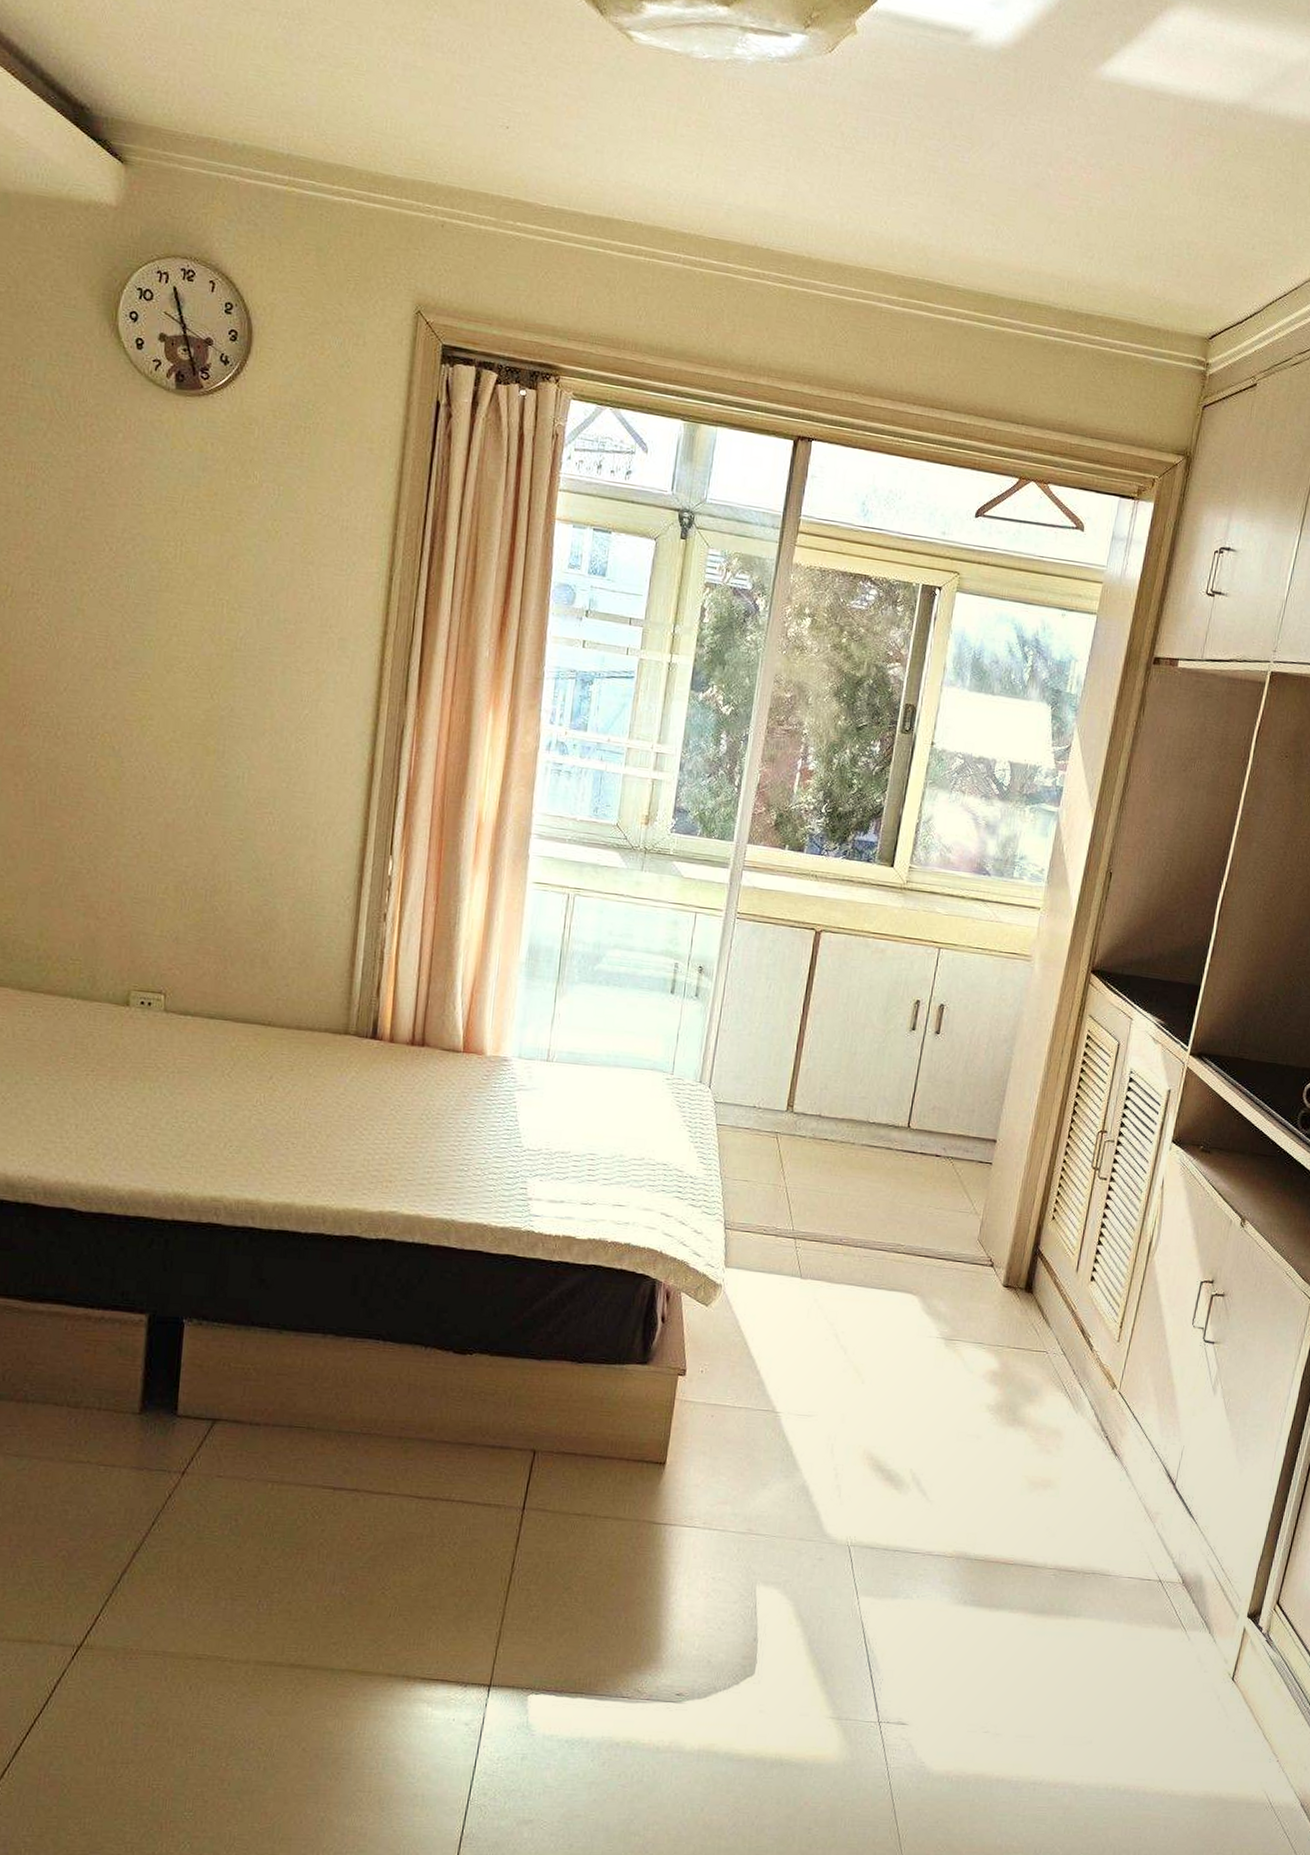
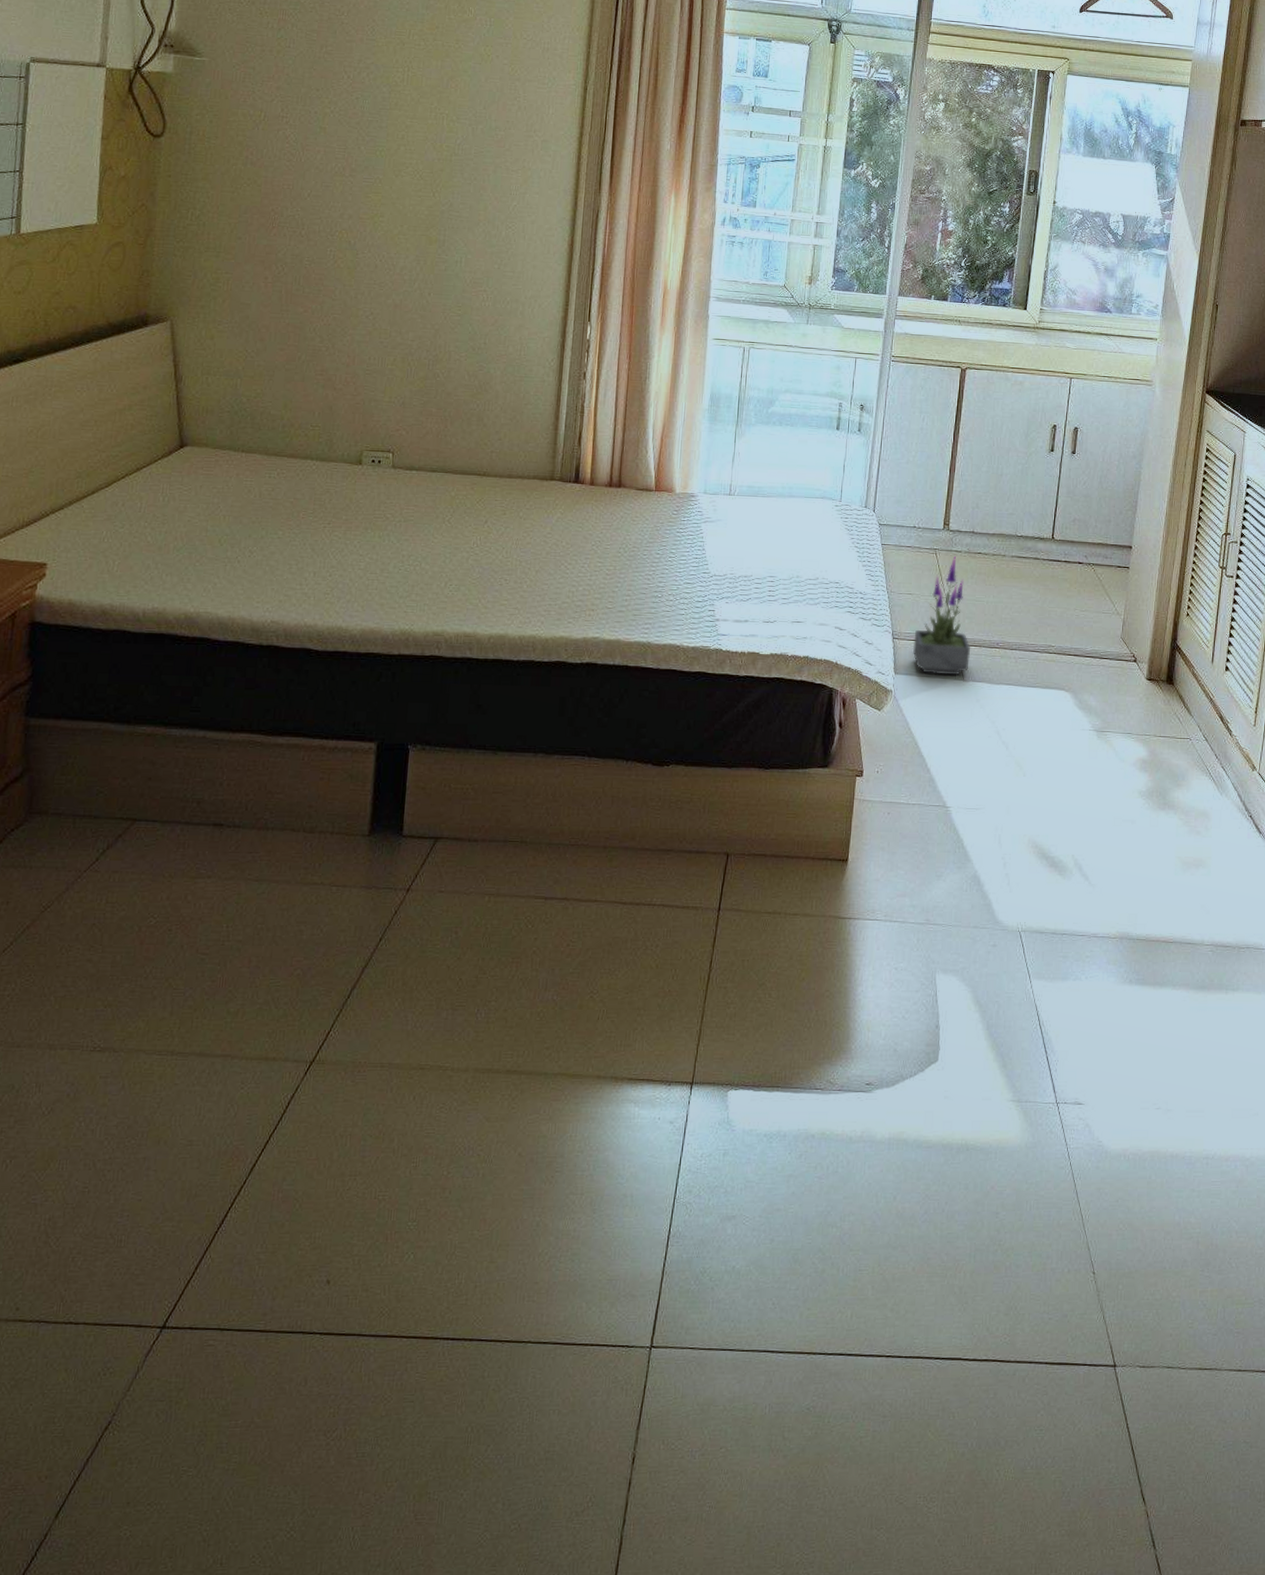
potted plant: none [746,1141,811,1272] -> present [912,556,971,676]

